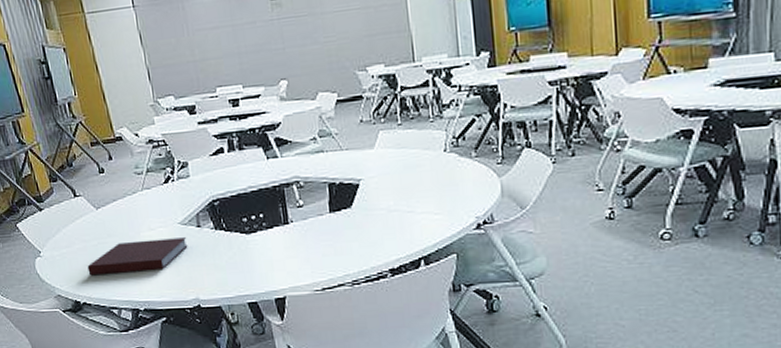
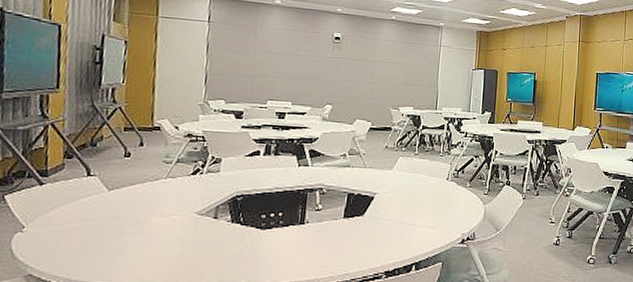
notebook: present [87,237,188,276] -> none [76,225,200,257]

